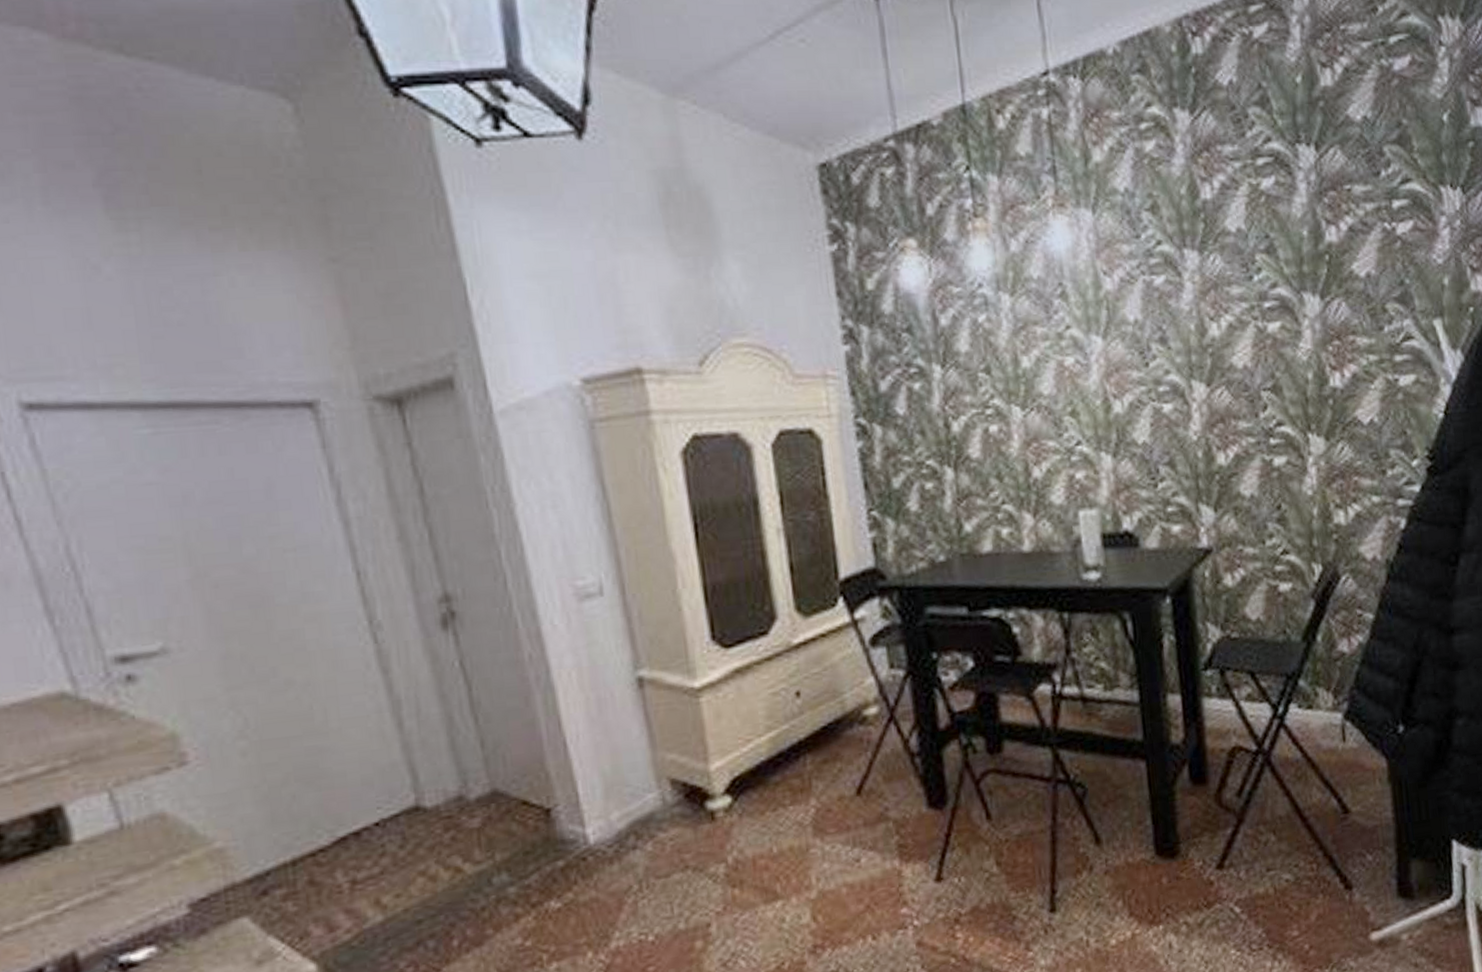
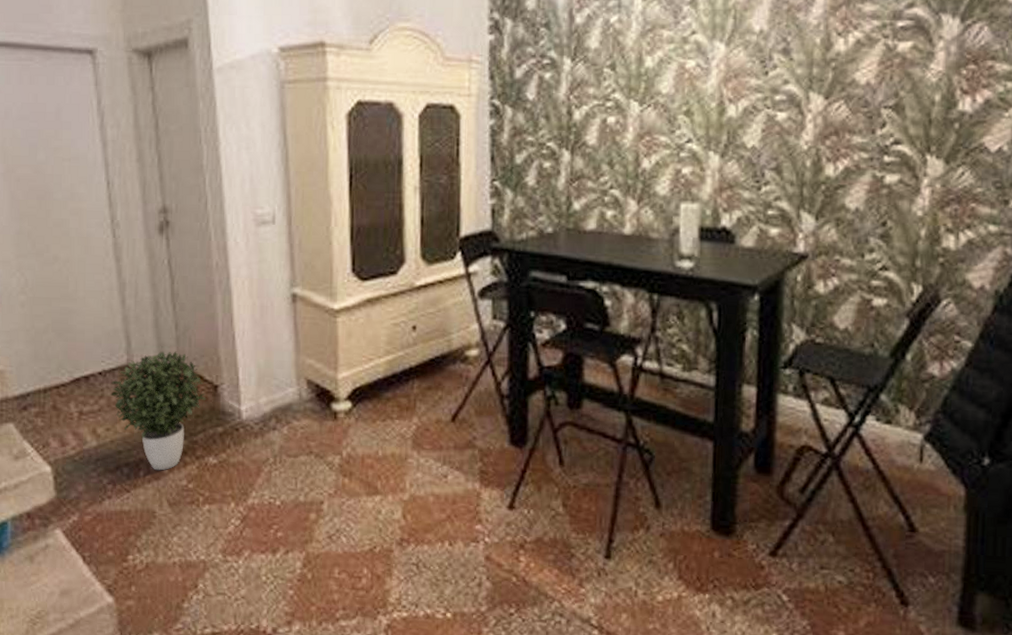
potted plant: none [395,775,537,935] -> present [110,351,207,471]

